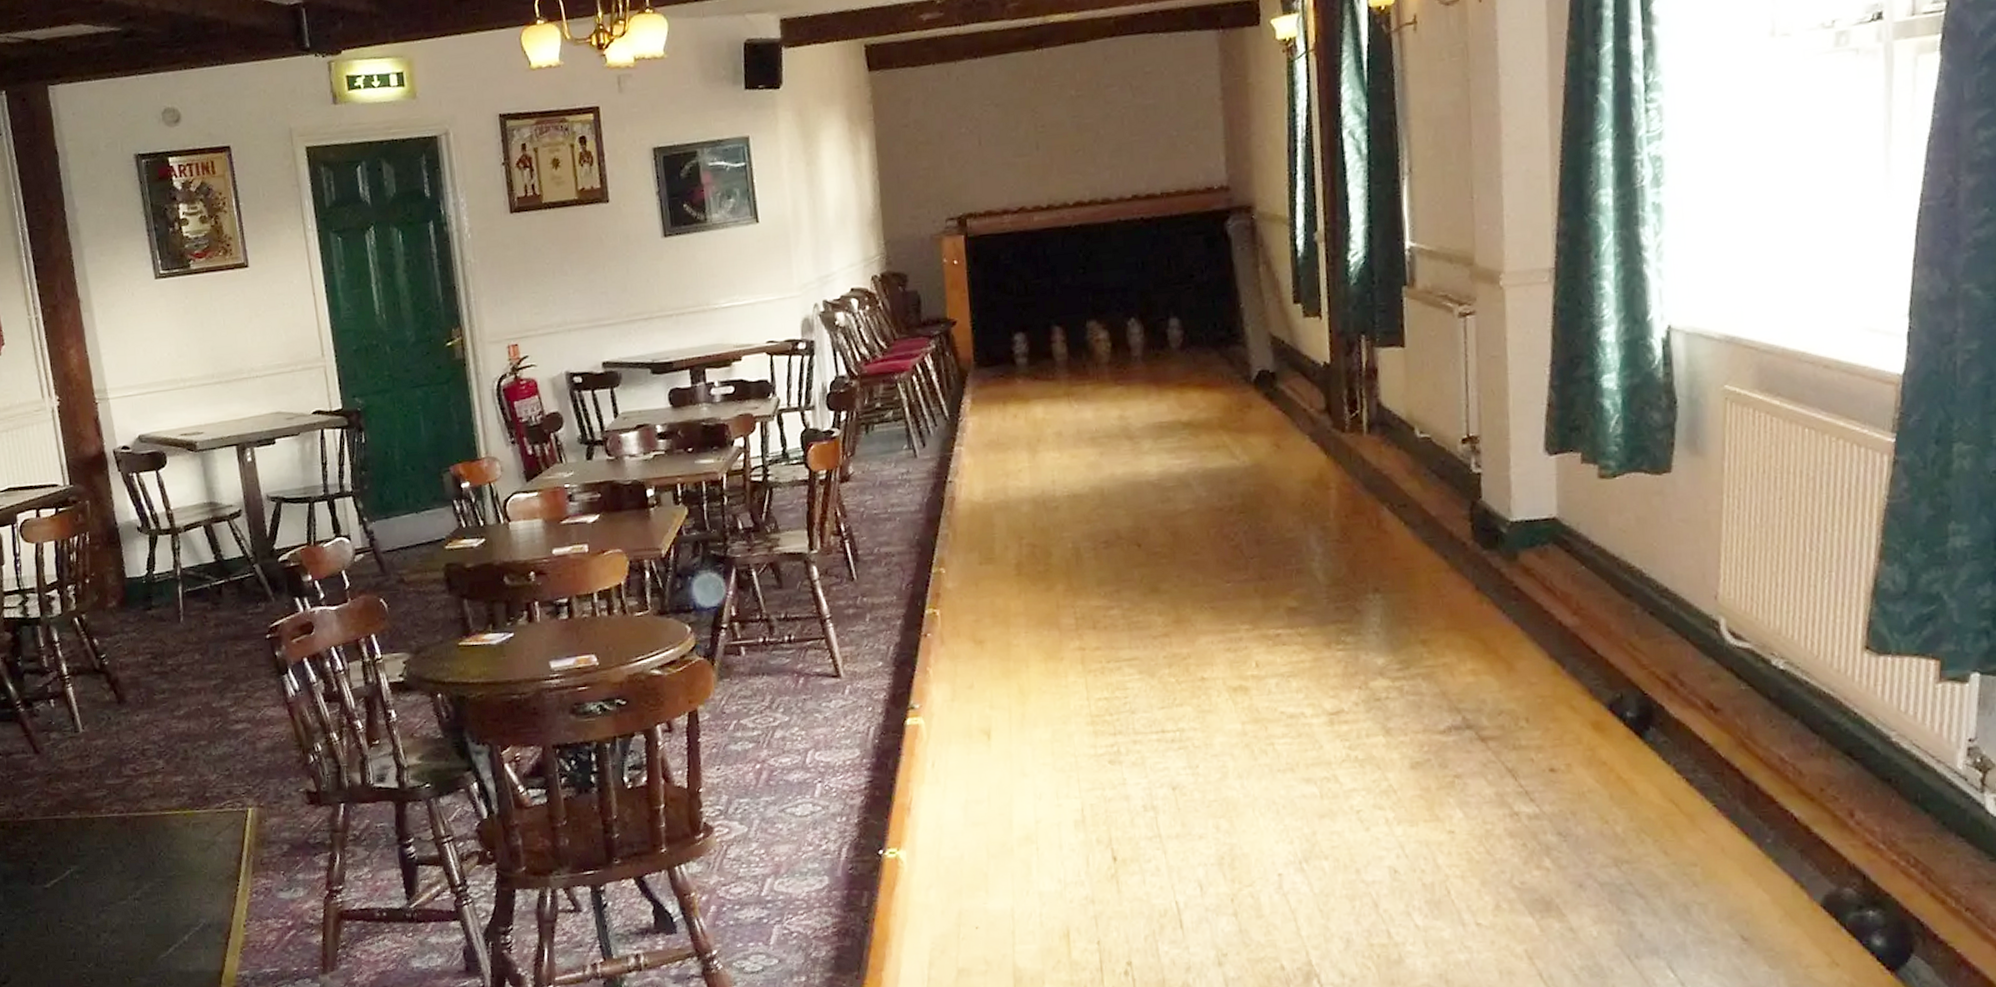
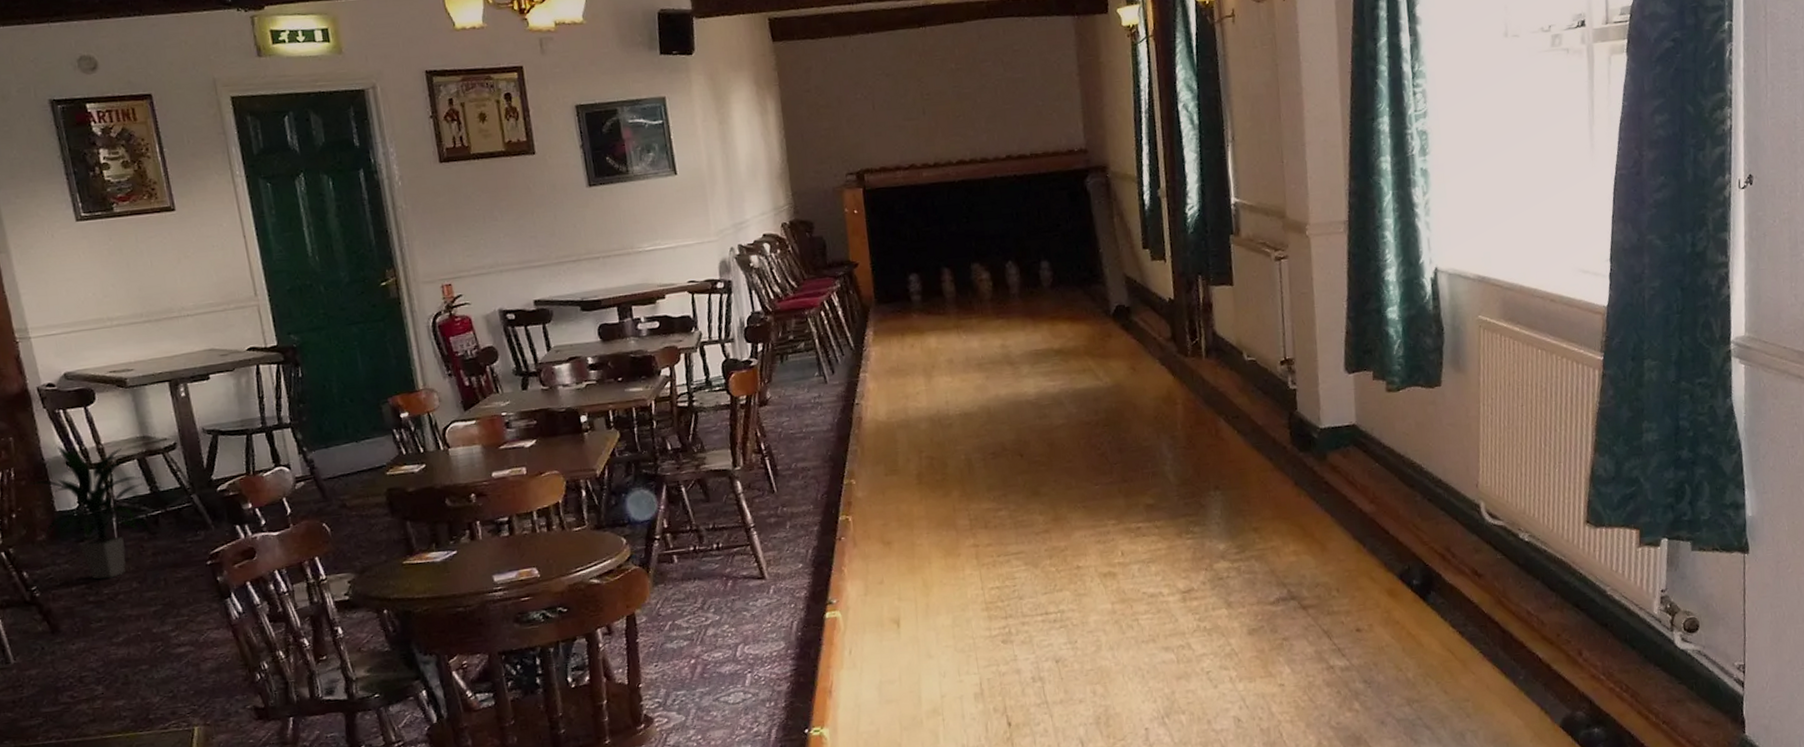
indoor plant: none [103,508,214,649] -> present [30,444,151,579]

